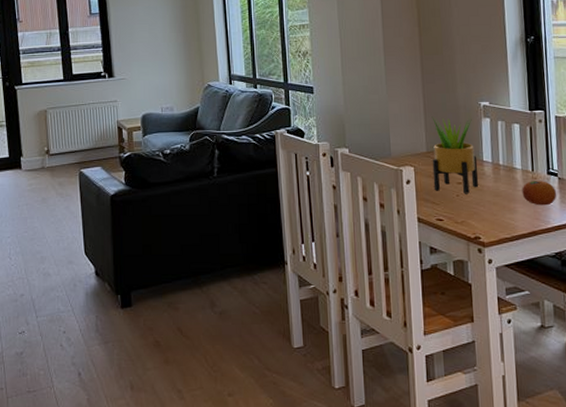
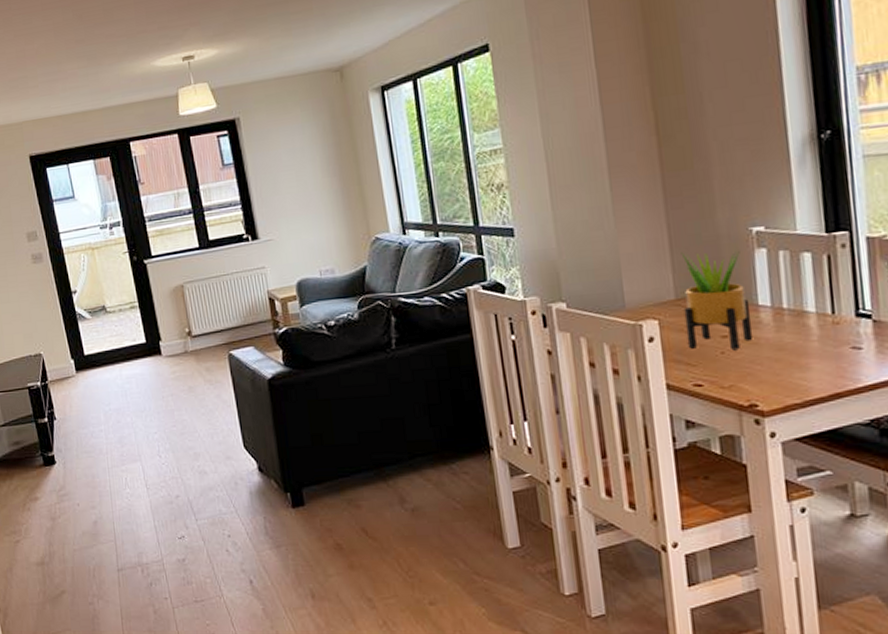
fruit: present [522,181,557,206] -> none [817,325,872,359]

